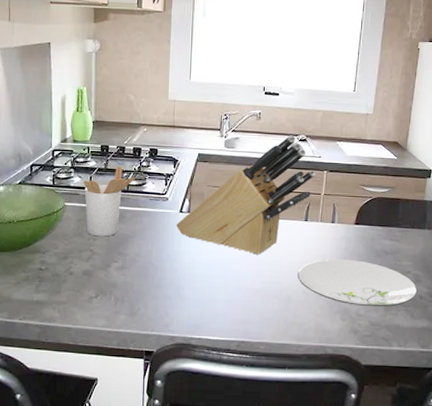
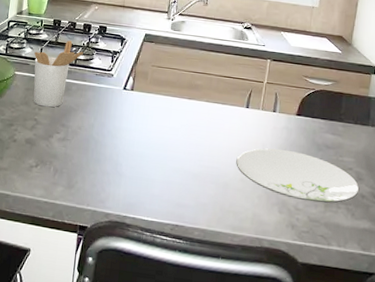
knife block: present [176,135,316,255] -> none [119,22,259,138]

